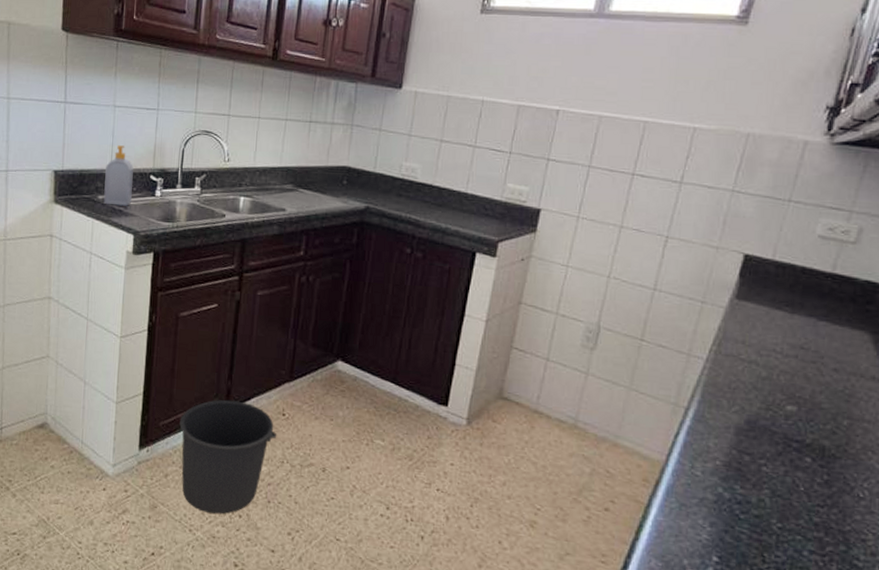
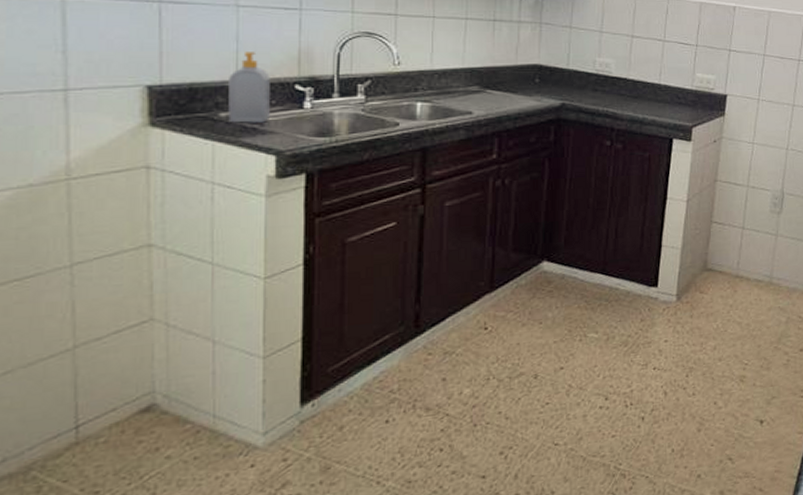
bucket: present [179,399,277,514] -> none [355,324,480,457]

